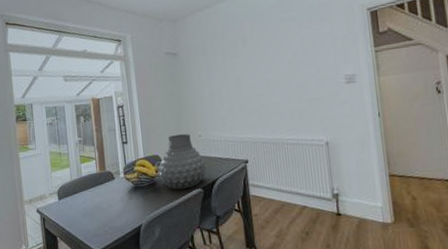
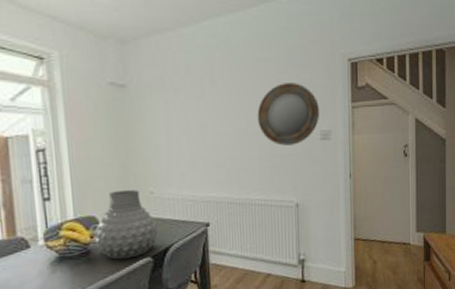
home mirror: none [284,35,343,91] -> present [257,83,320,146]

